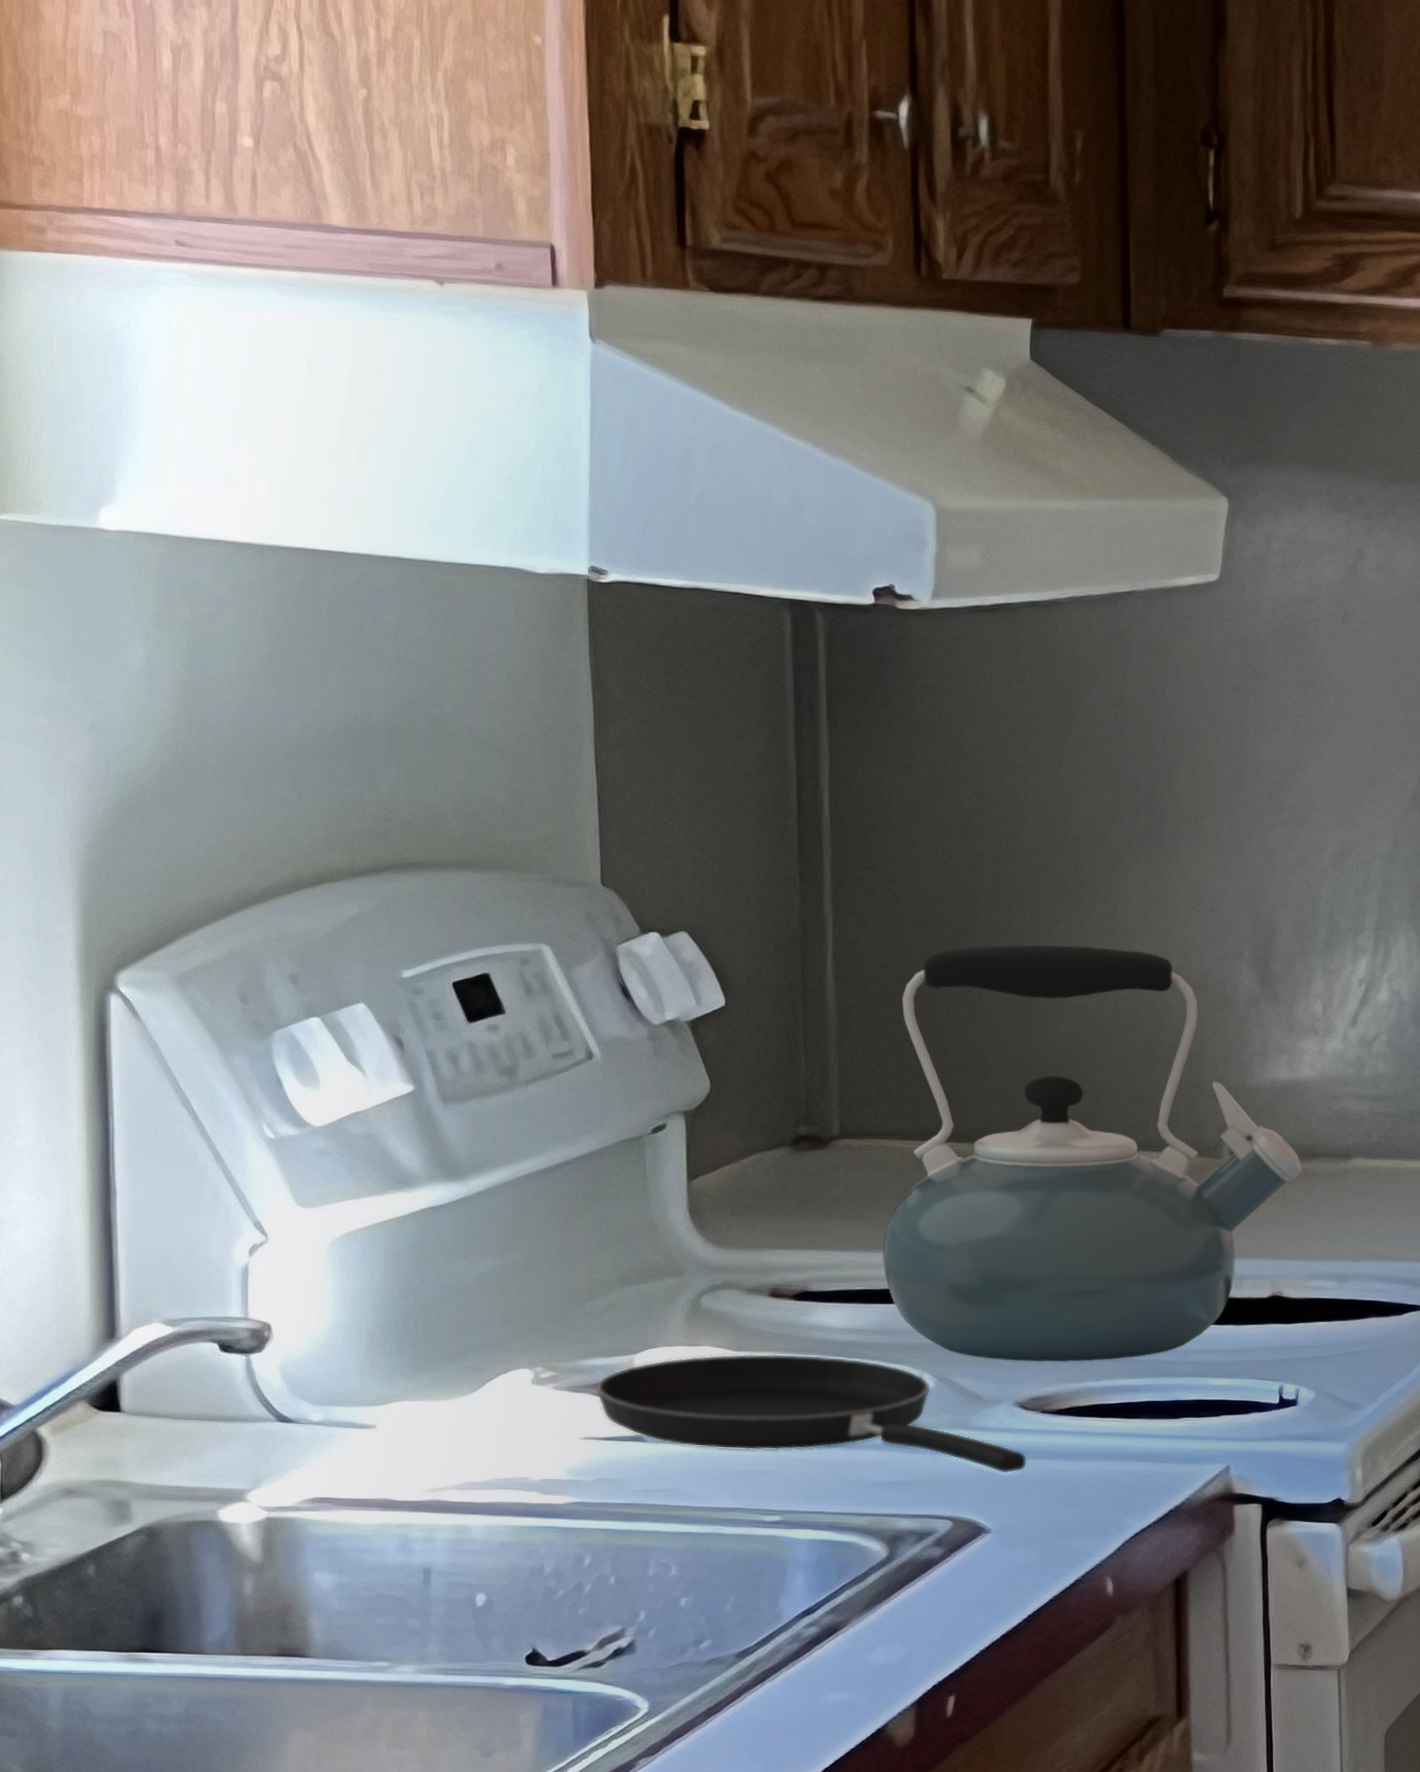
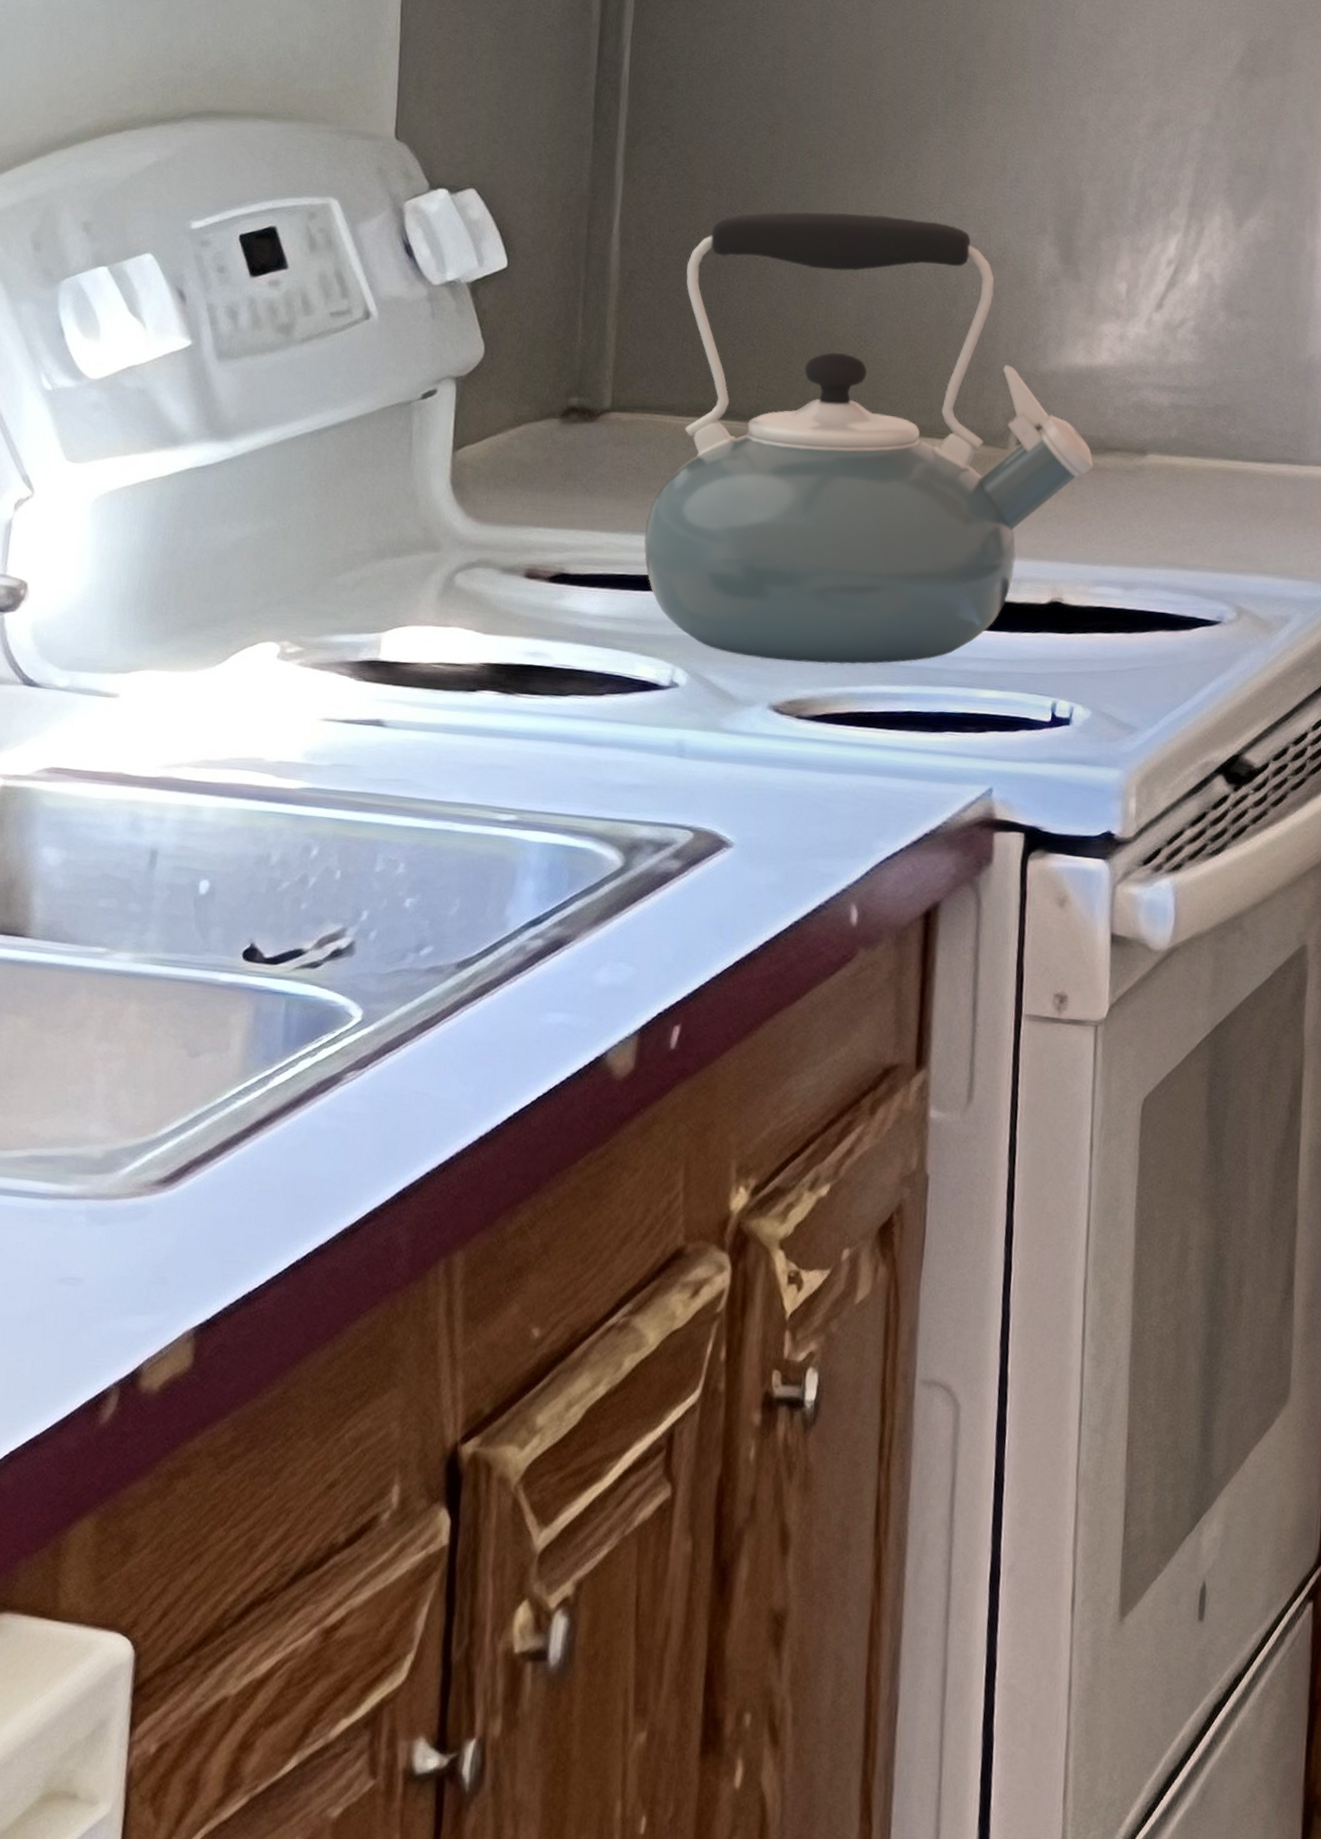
frying pan: present [595,1353,1028,1474] -> none [339,637,778,783]

